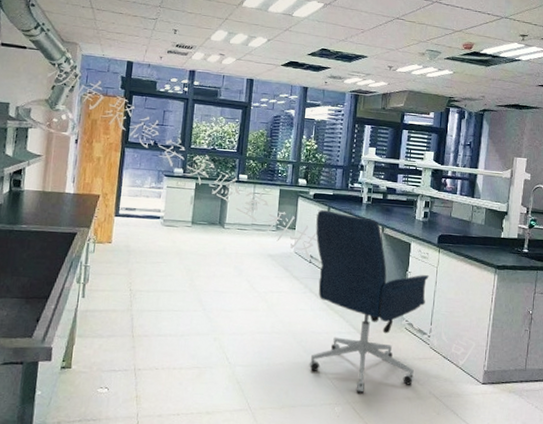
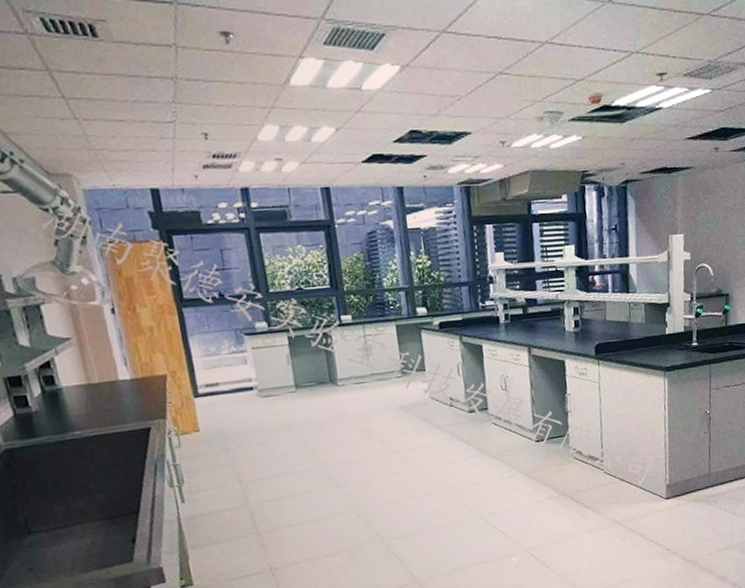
office chair: present [308,209,429,394] -> none [447,339,593,539]

